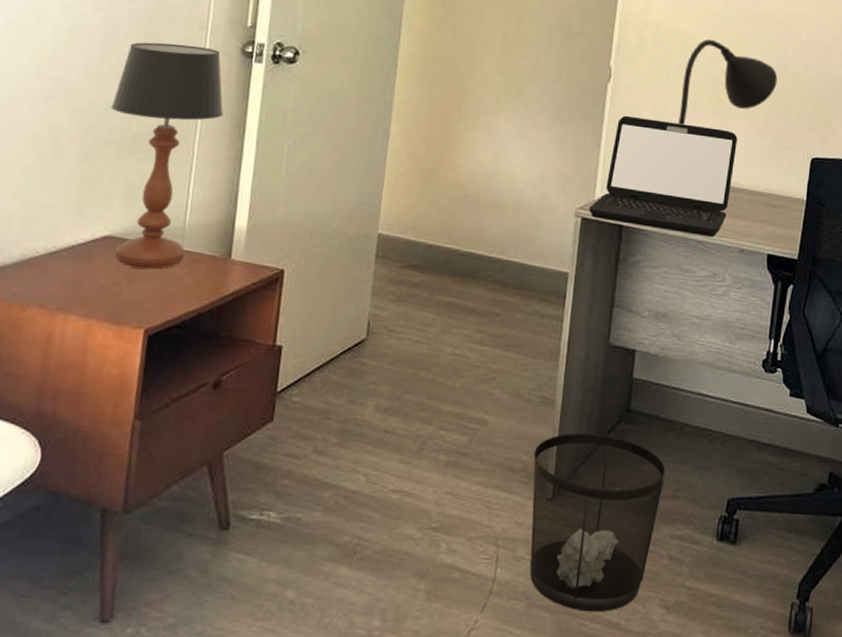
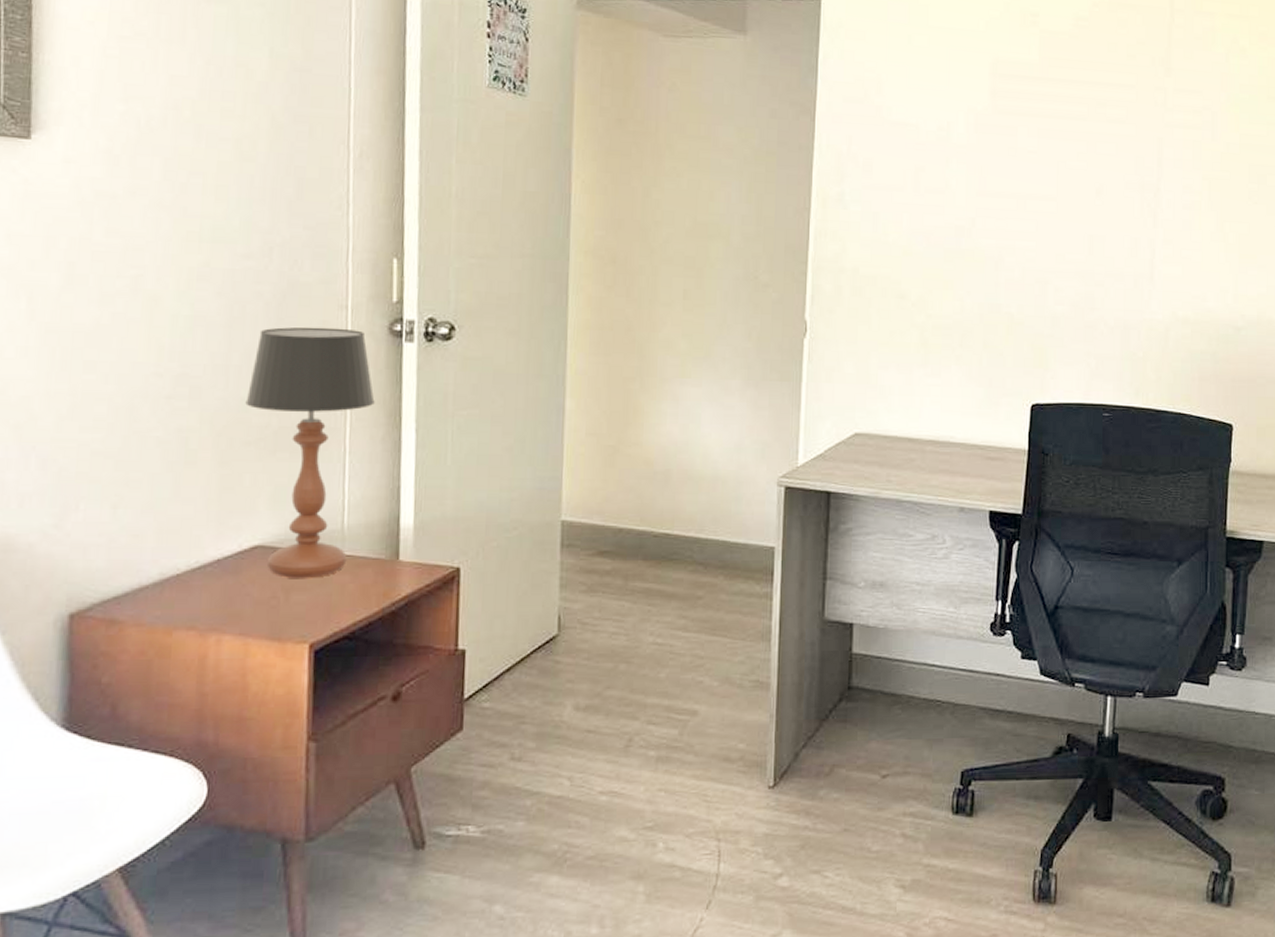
waste bin: present [530,433,666,612] -> none [750,715,894,899]
laptop: present [589,115,738,238] -> none [792,372,950,498]
desk lamp: present [678,39,778,125] -> none [884,282,990,378]

